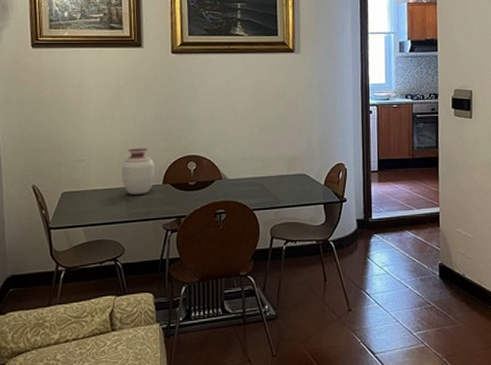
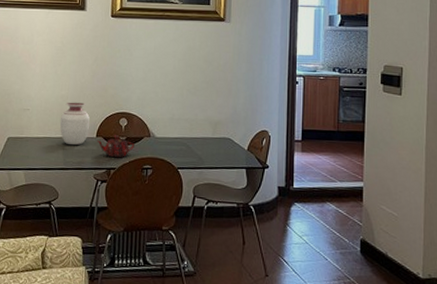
teapot: none [164,180,207,205] -> present [97,135,136,158]

